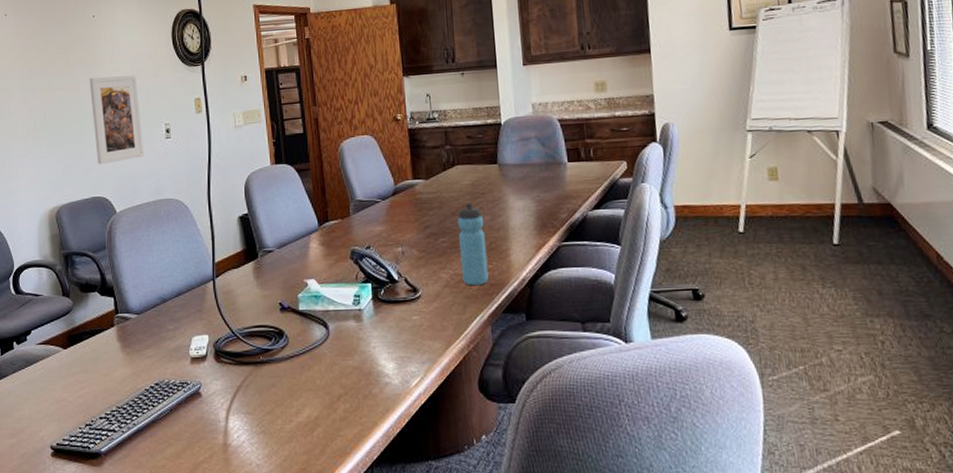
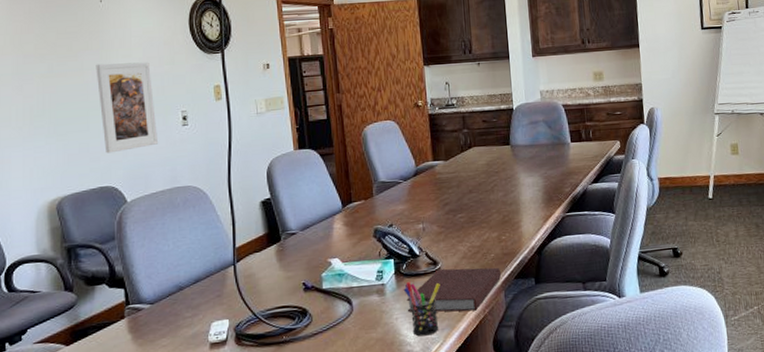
pen holder: none [381,308,421,368] -> present [403,281,440,337]
notebook: none [384,297,487,345] -> present [406,267,501,313]
water bottle: present [457,203,489,286] -> none [474,181,502,256]

